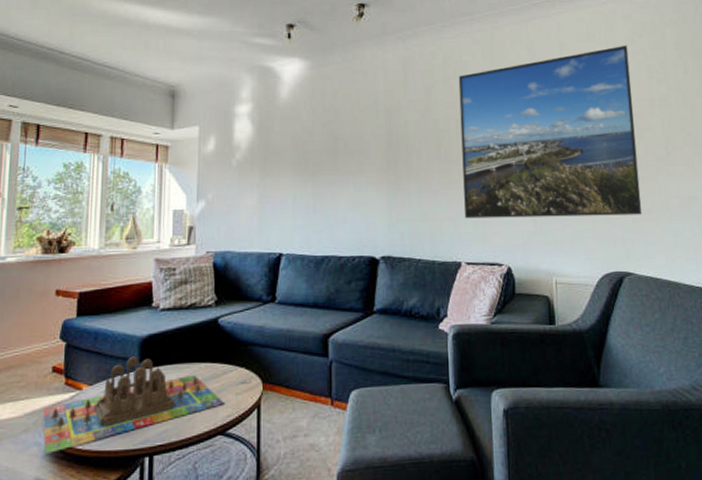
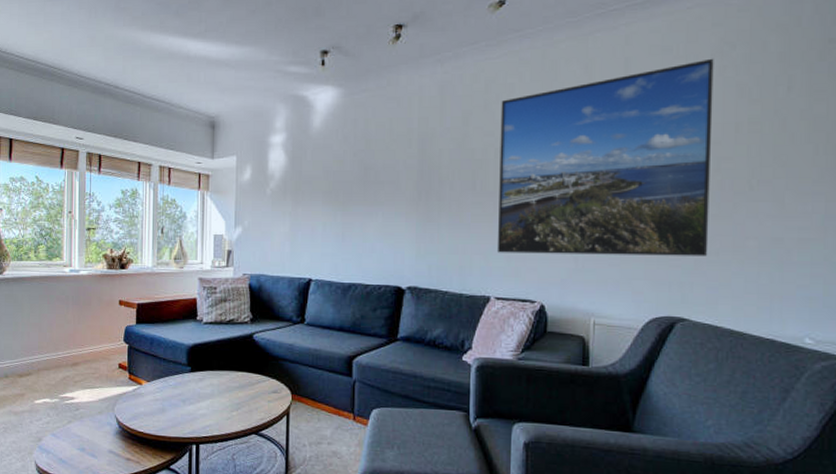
board game: present [43,356,225,455] -> none [113,361,259,433]

